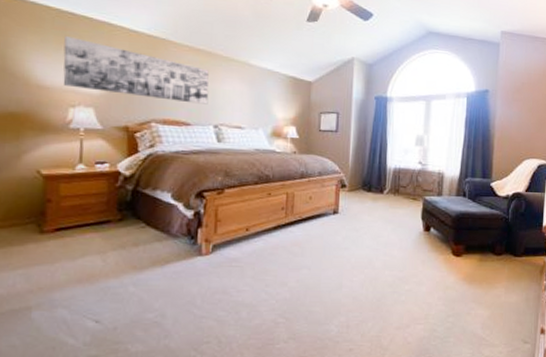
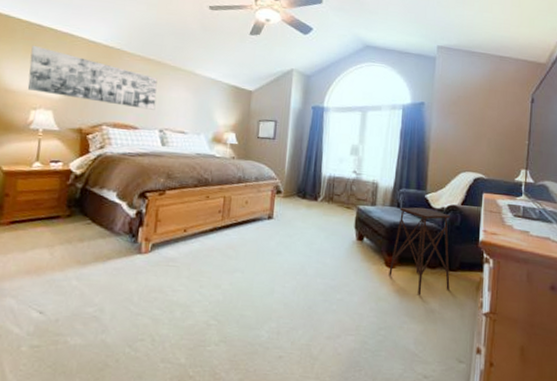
side table: none [456,195,516,282] -> present [388,207,451,296]

